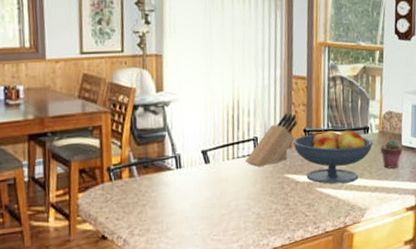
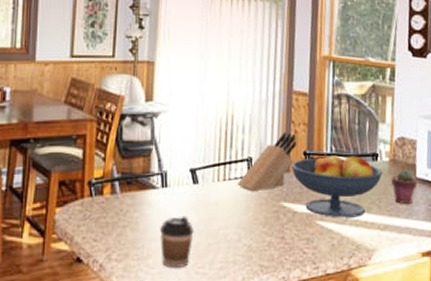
coffee cup: none [177,192,208,238] -> present [160,215,194,268]

